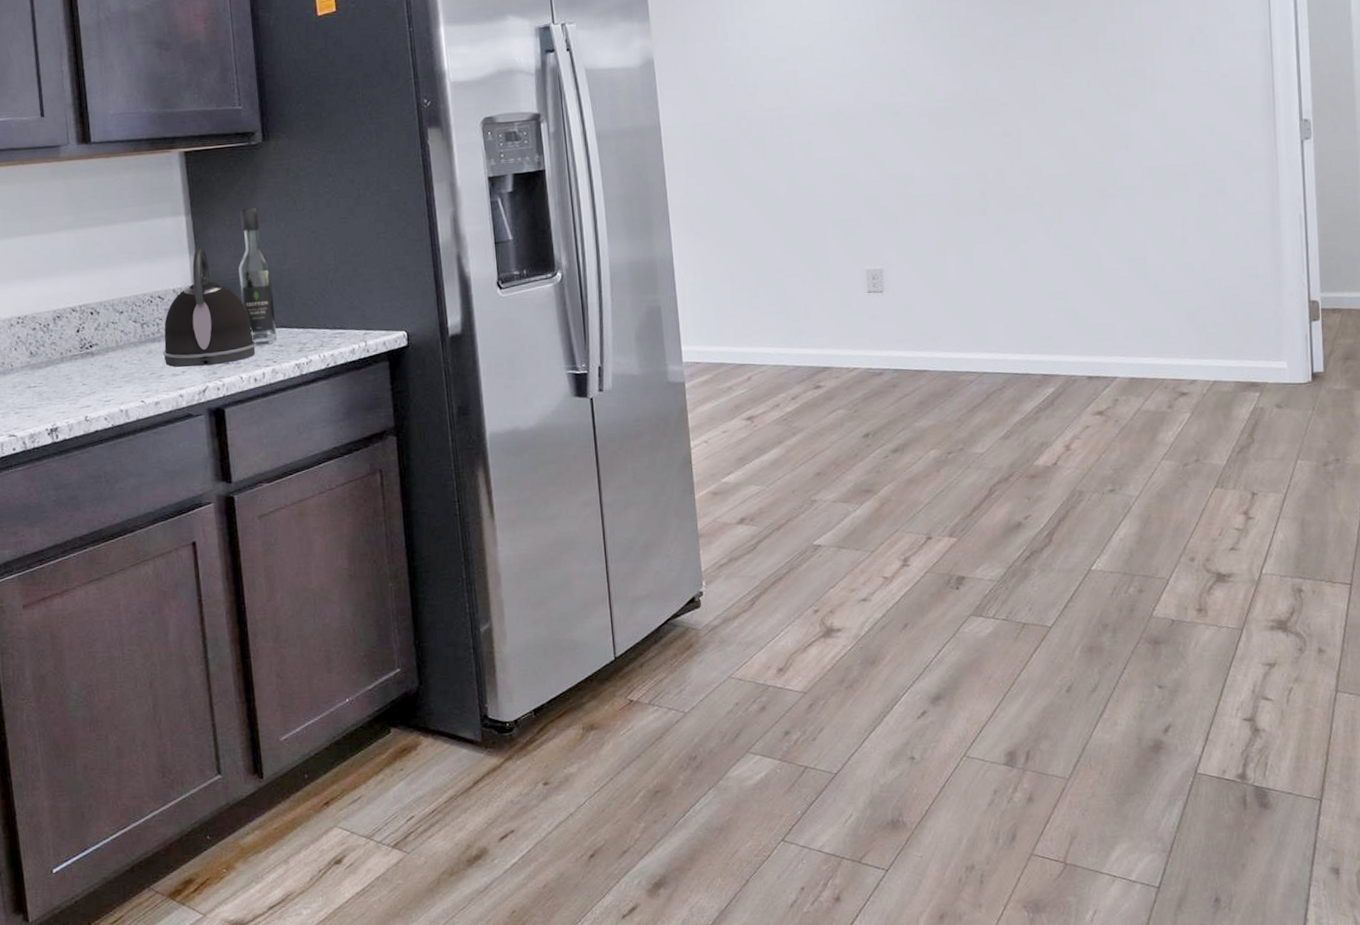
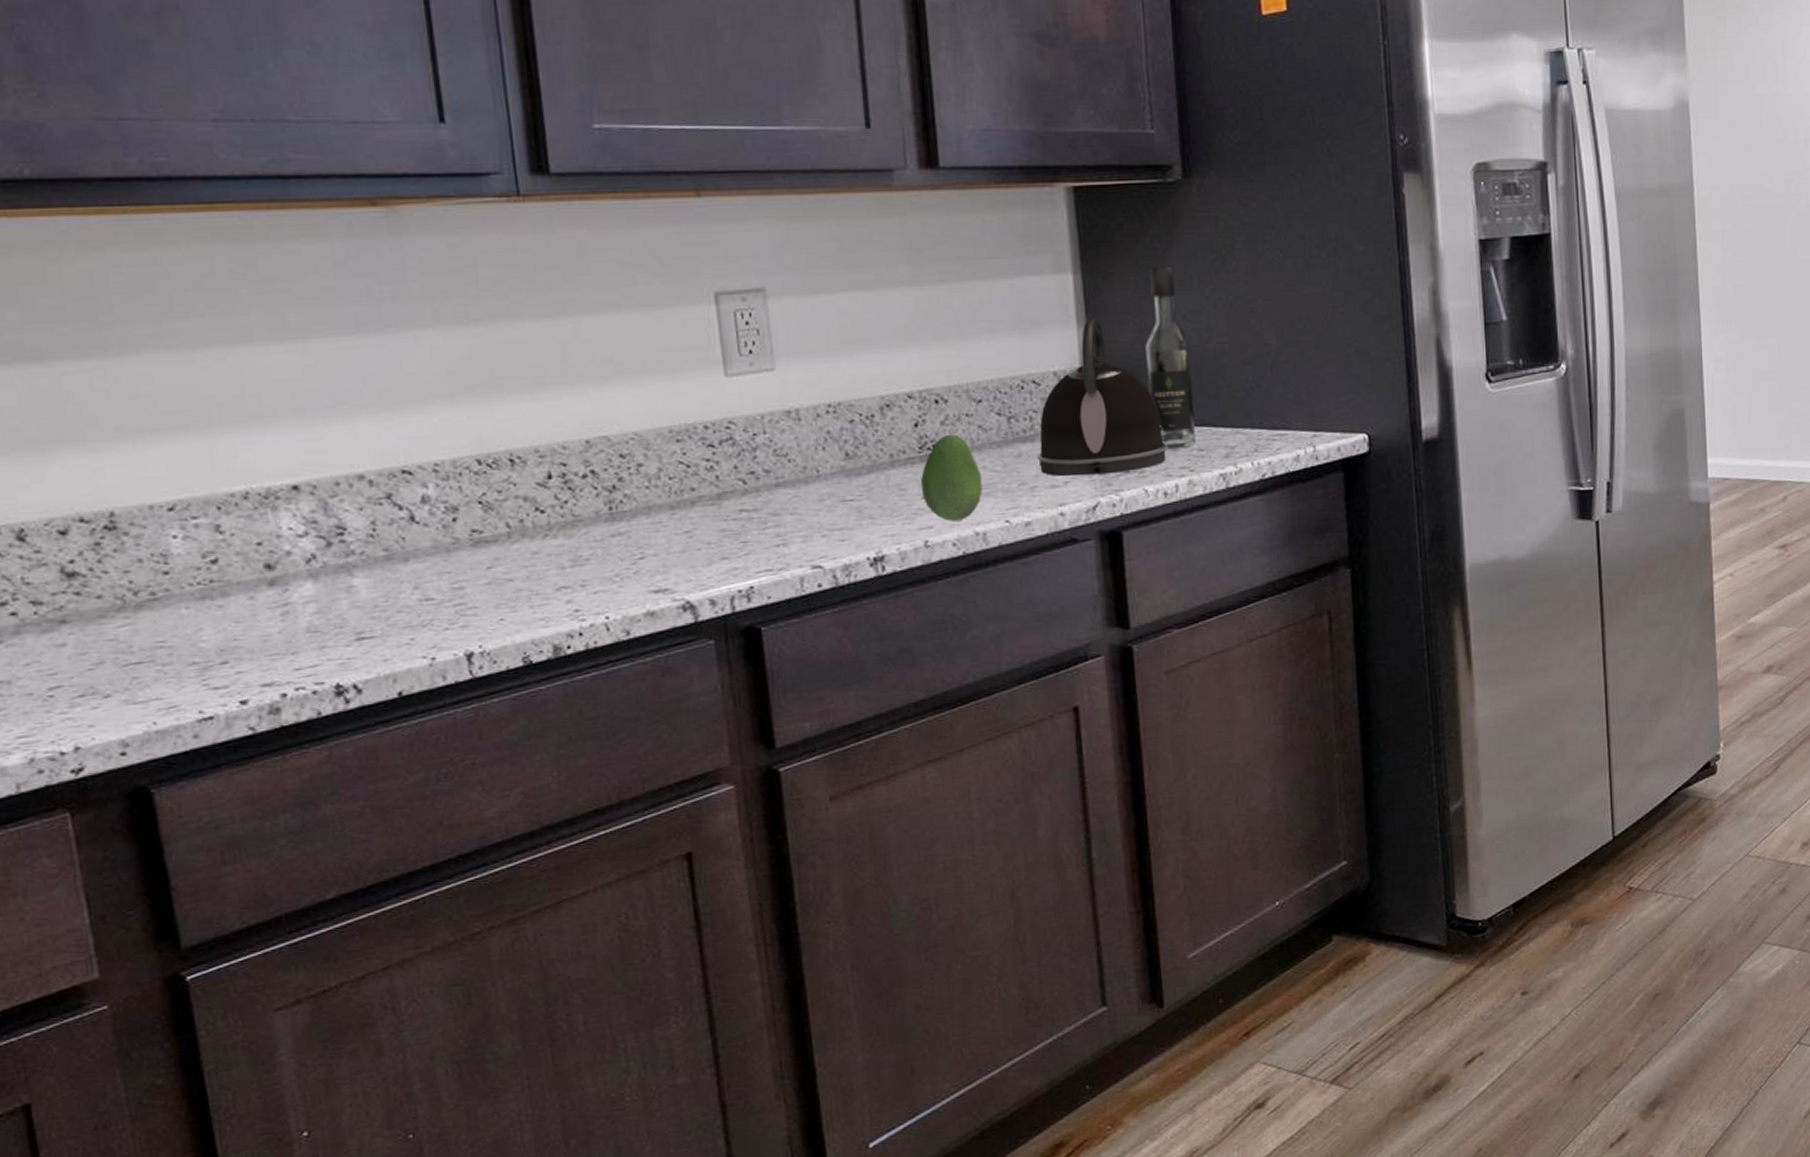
fruit: none [81,337,125,402] -> present [920,434,983,522]

